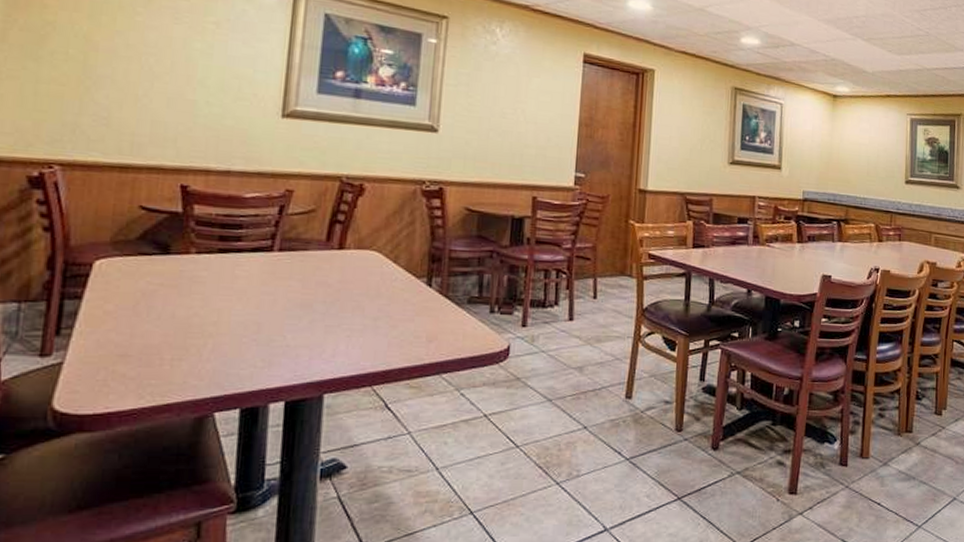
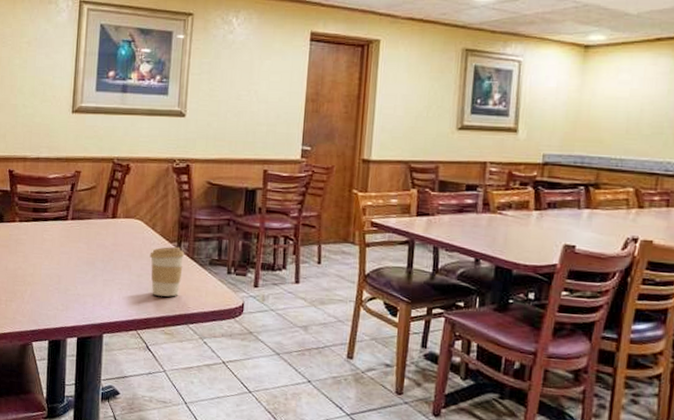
coffee cup: none [390,282,437,343] -> present [149,246,185,297]

